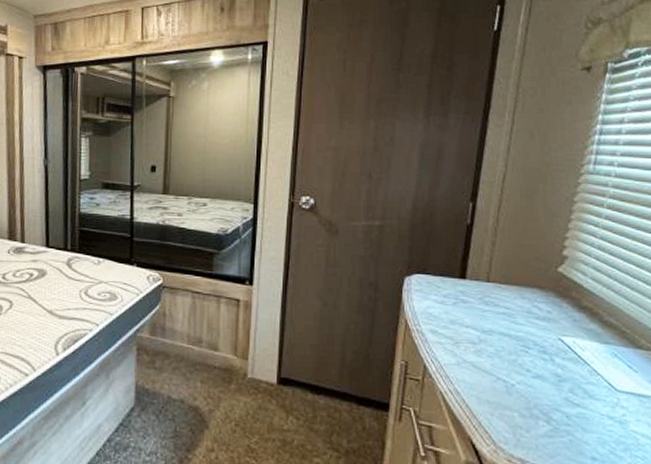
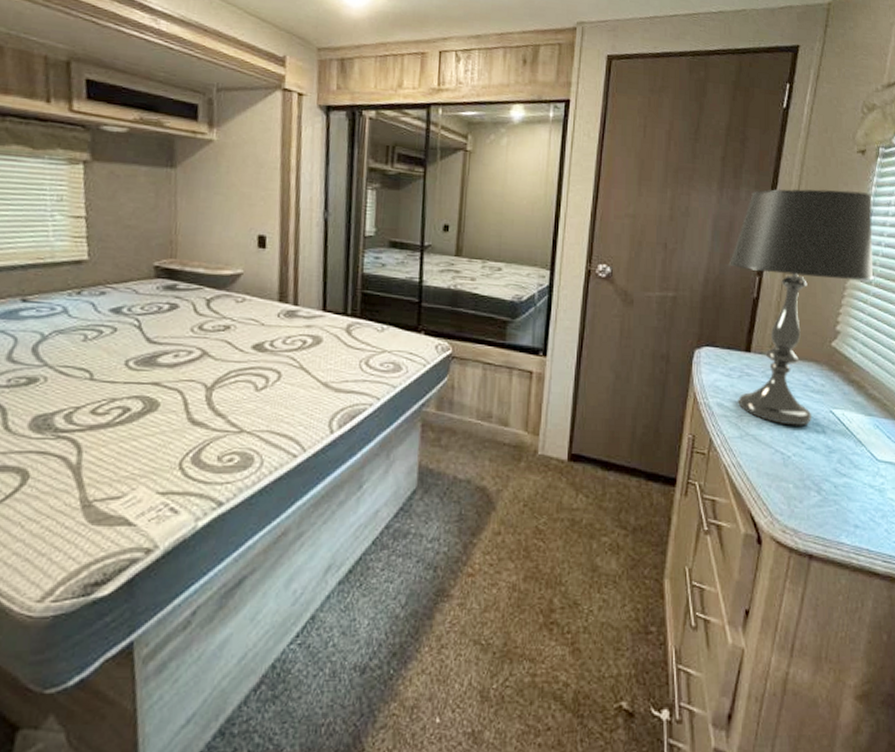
table lamp: none [438,110,606,354] -> present [728,189,874,426]

